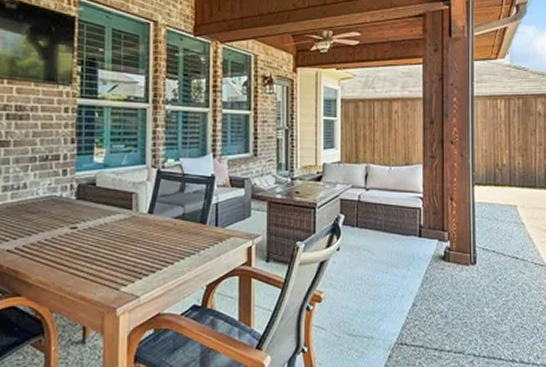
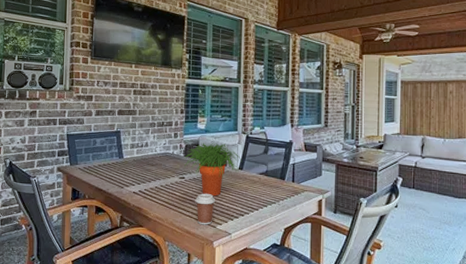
potted plant: none [76,179,153,250] -> present [184,142,242,197]
coffee cup: none [91,246,119,288] -> present [195,193,216,225]

